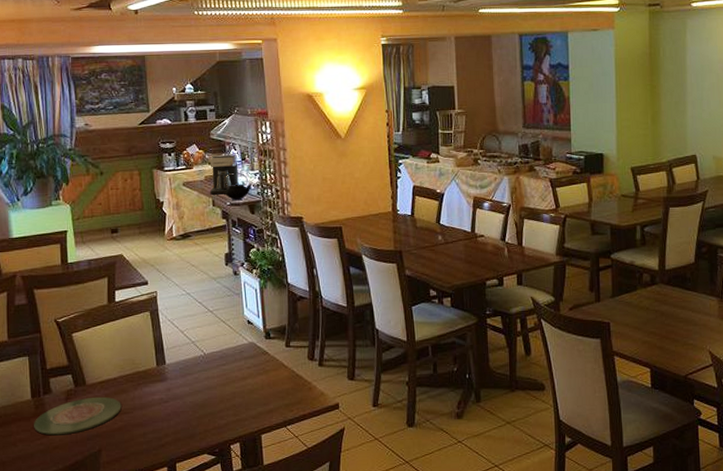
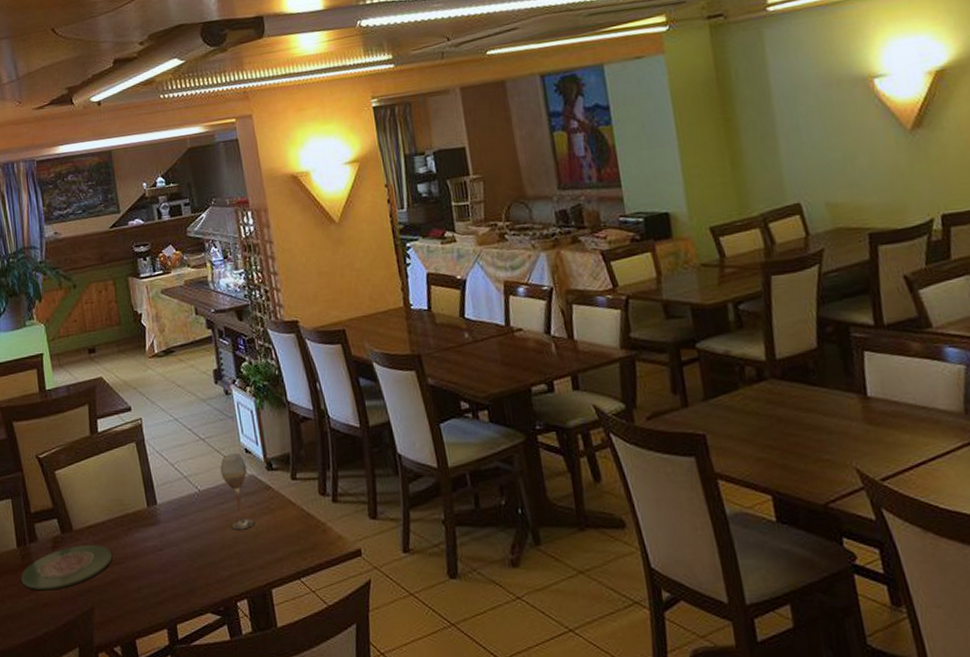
coffee maker: present [209,155,239,195] -> none [188,253,223,302]
teapot: present [224,172,253,200] -> none [205,273,238,306]
wineglass: none [225,324,251,387] -> present [220,453,255,530]

